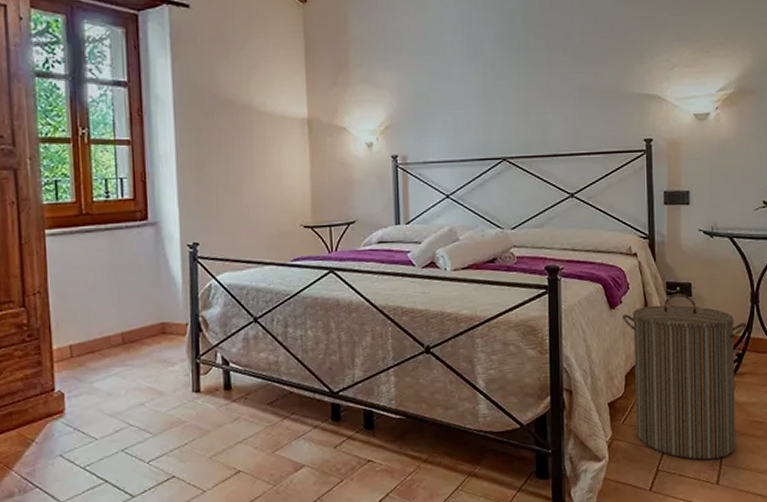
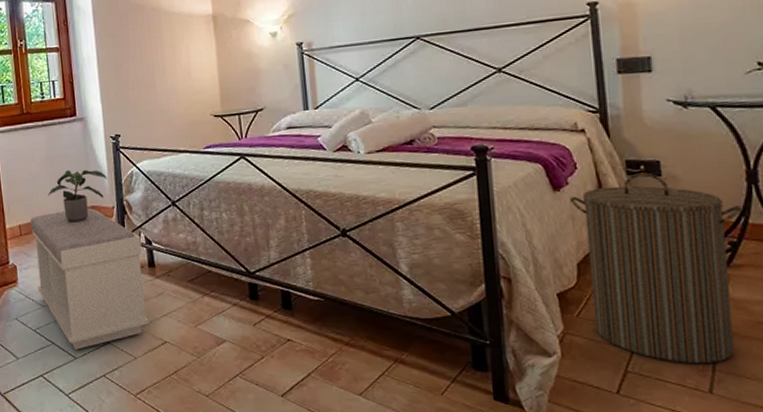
bench: none [84,325,221,487] -> present [30,208,149,350]
potted plant: none [107,281,181,342] -> present [47,169,107,223]

